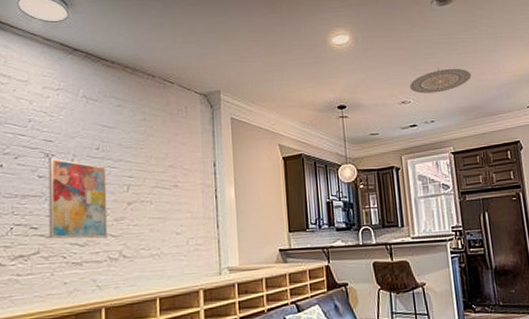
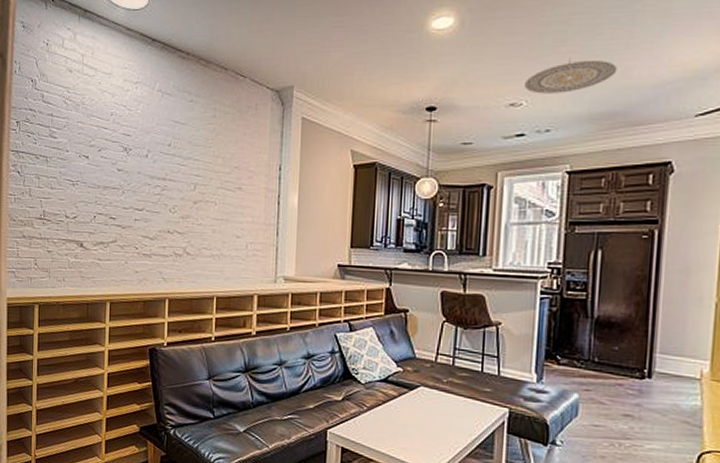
wall art: present [48,158,108,239] -> none [124,152,176,234]

